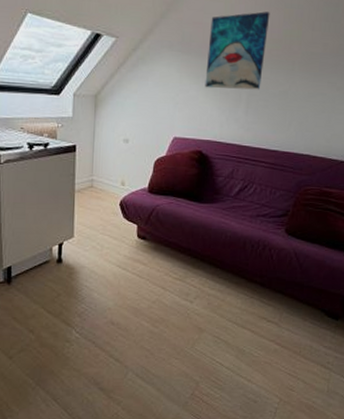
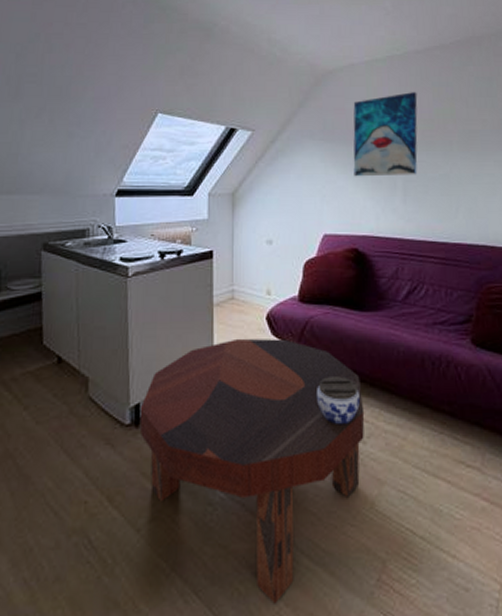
coffee table: none [11,219,194,408] -> present [139,338,365,604]
jar: none [157,253,191,289] -> present [317,376,360,425]

